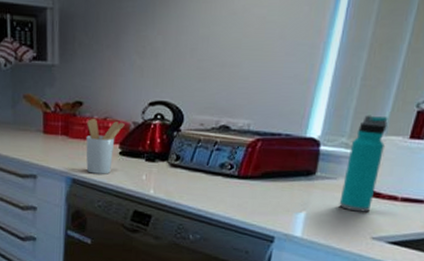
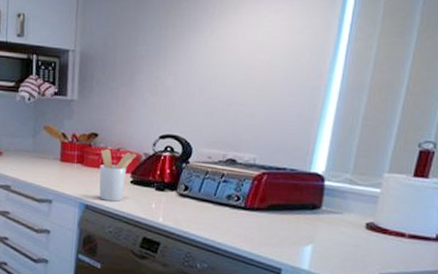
water bottle: present [339,115,388,212] -> none [345,153,391,248]

